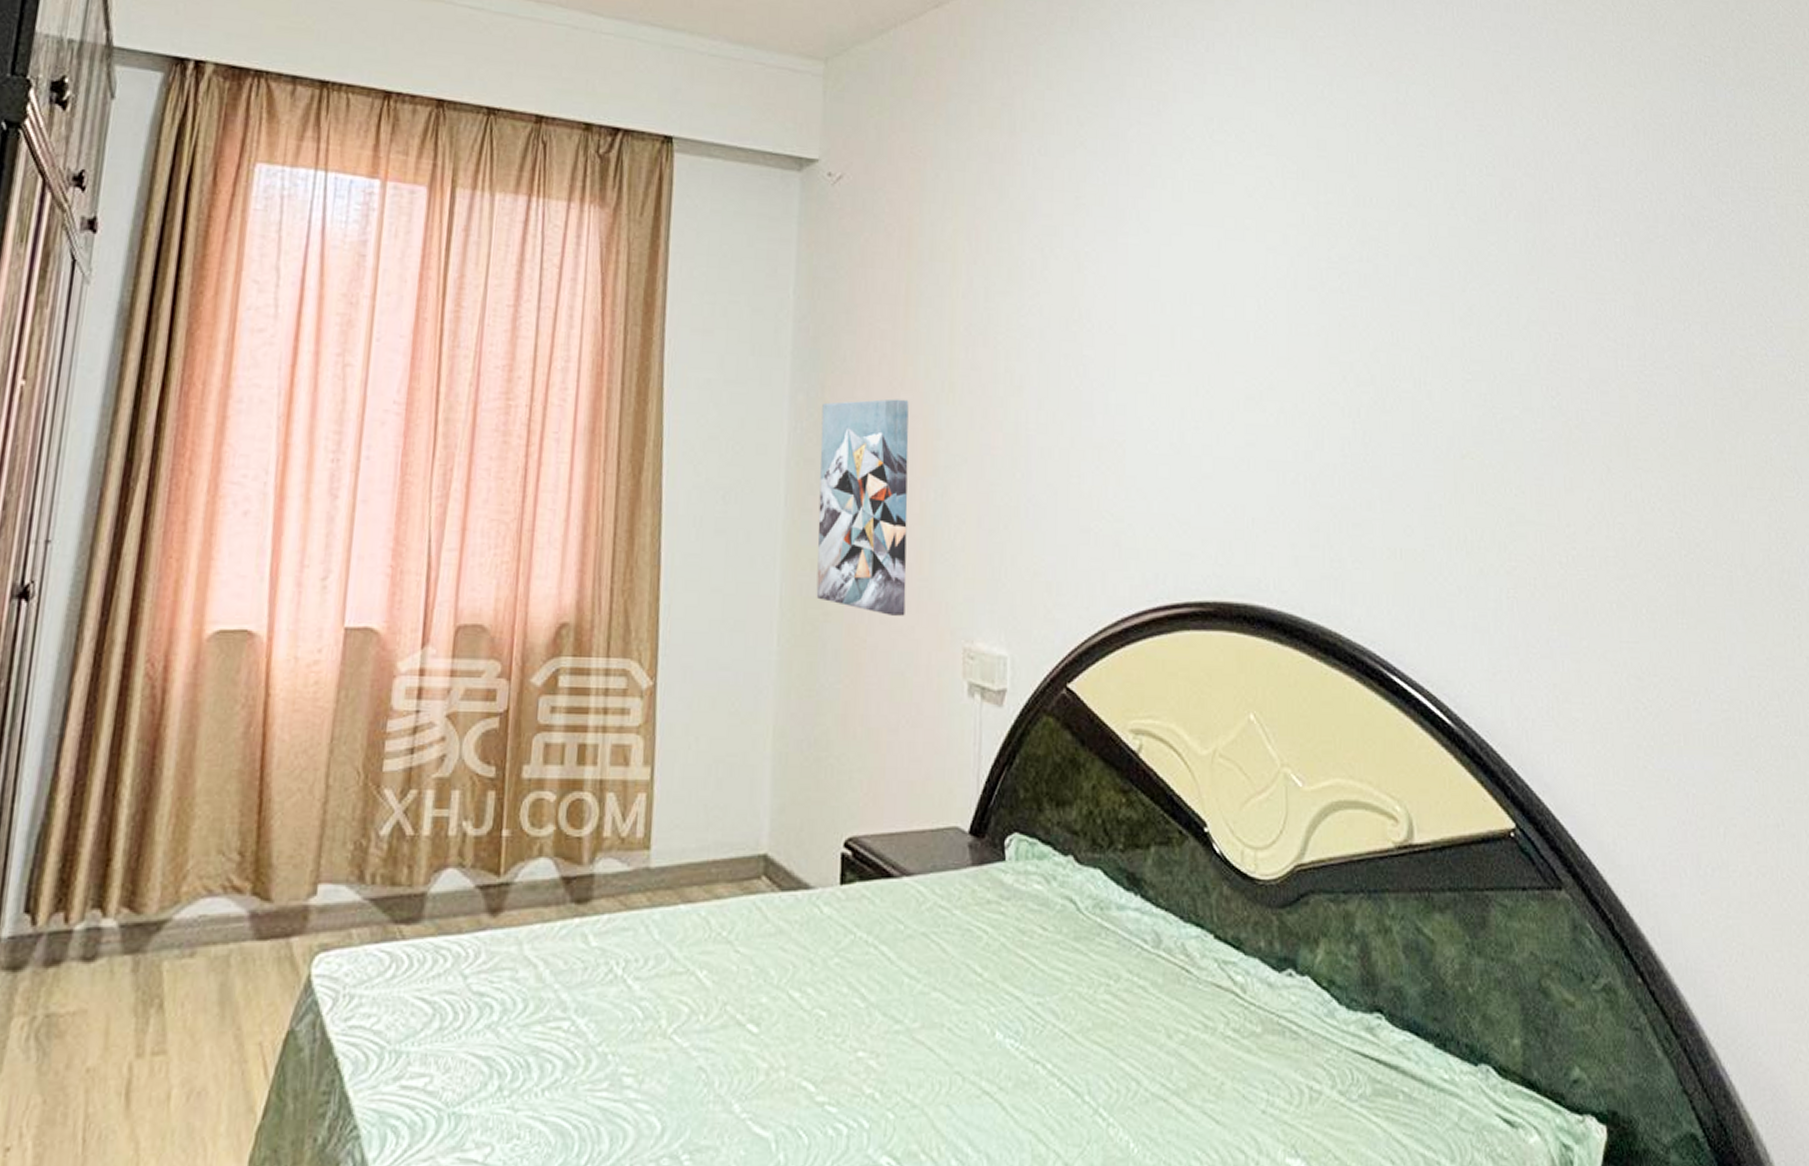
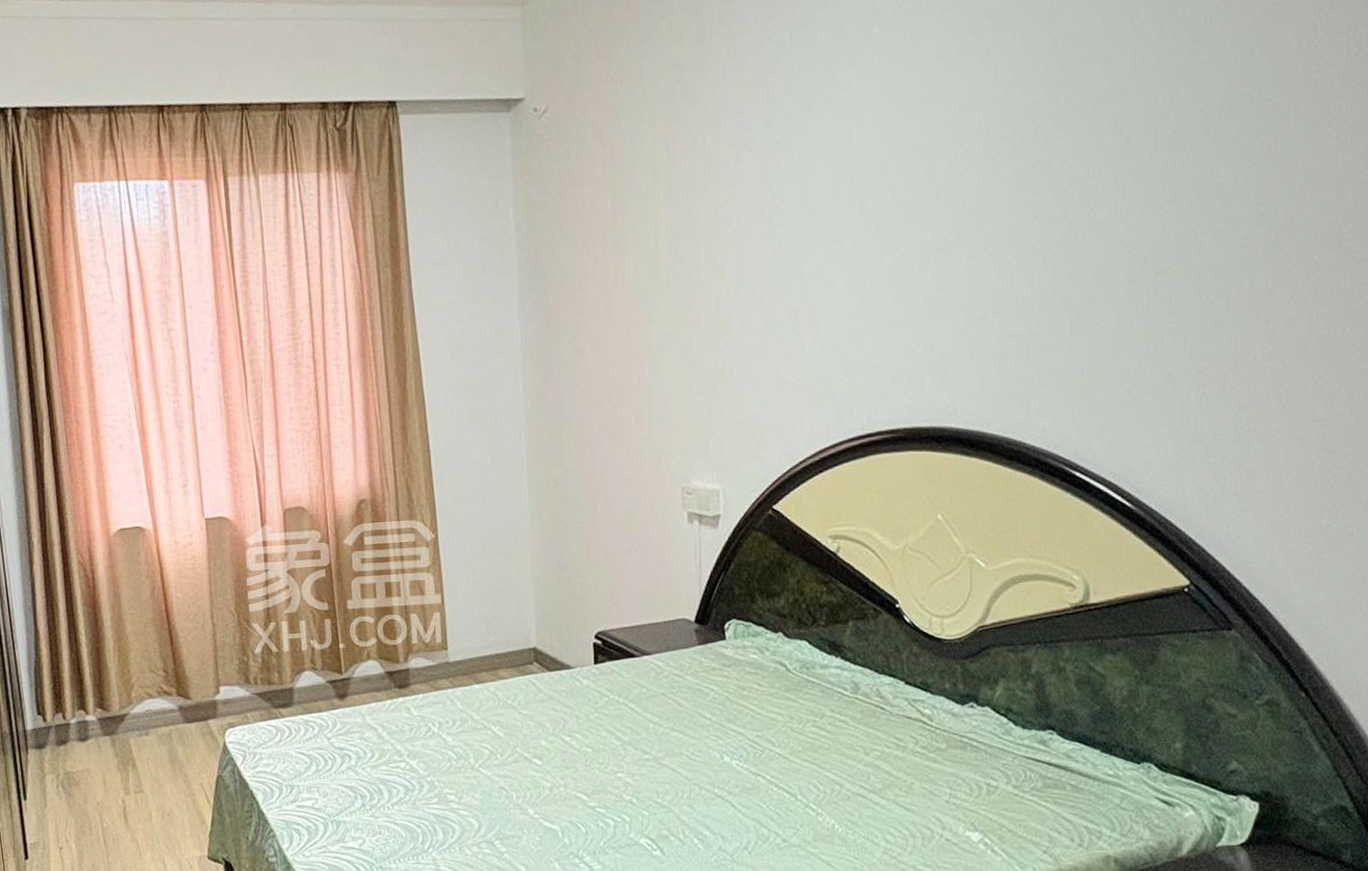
wall art: present [816,399,909,616] -> none [547,294,631,468]

